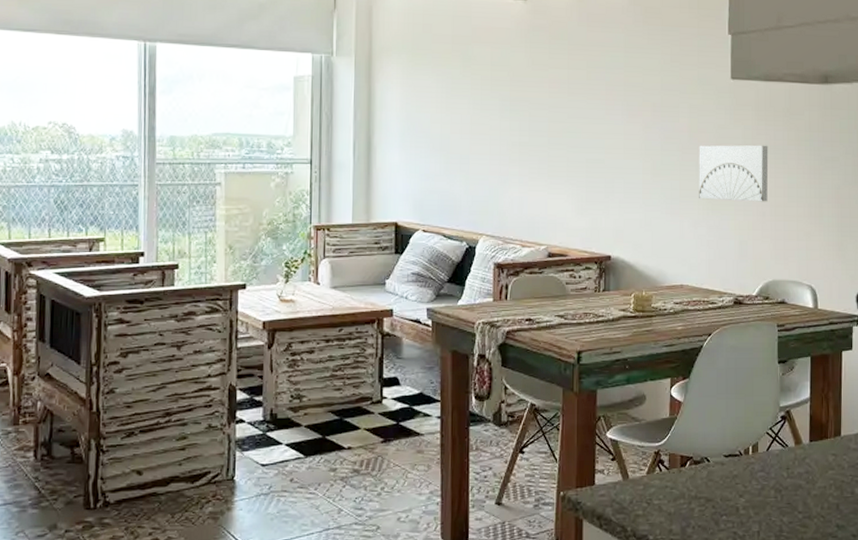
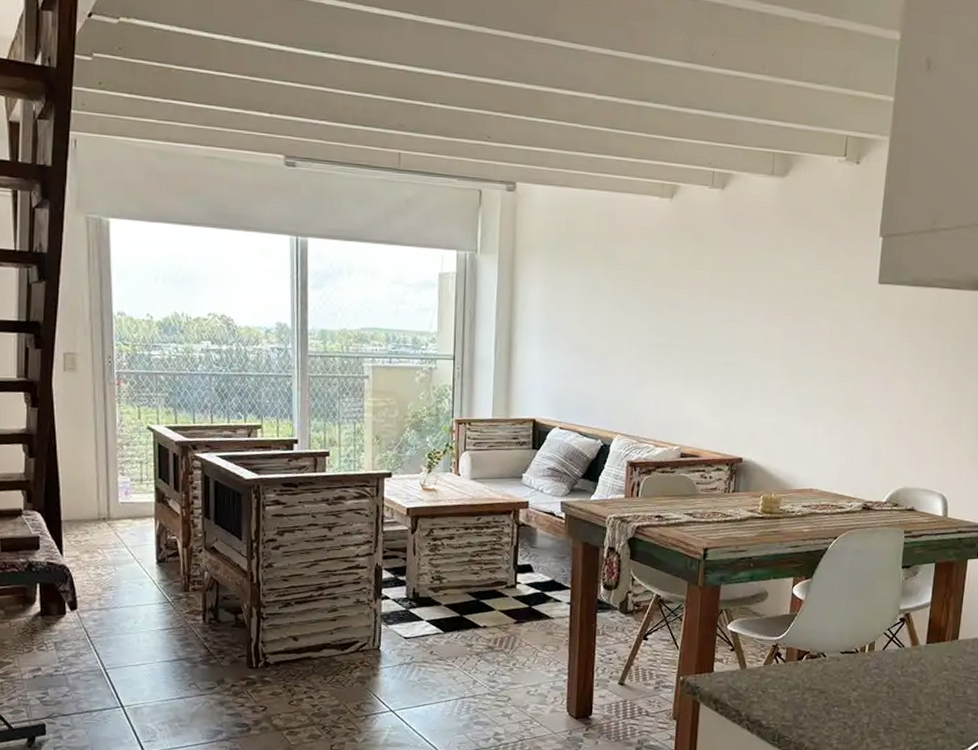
wall art: present [699,145,769,202] -> none [835,351,911,410]

